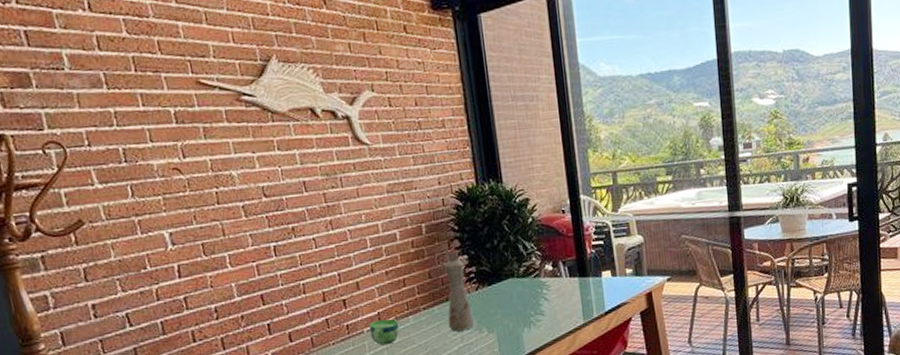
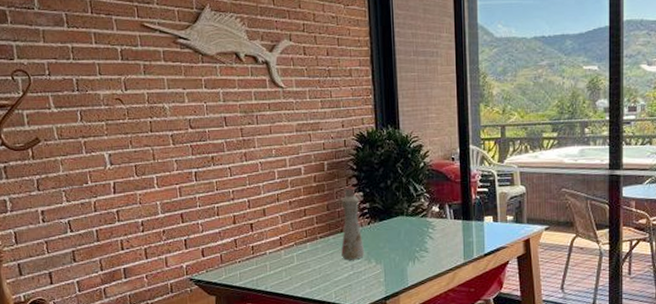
cup: present [369,319,399,346] -> none [272,244,297,267]

